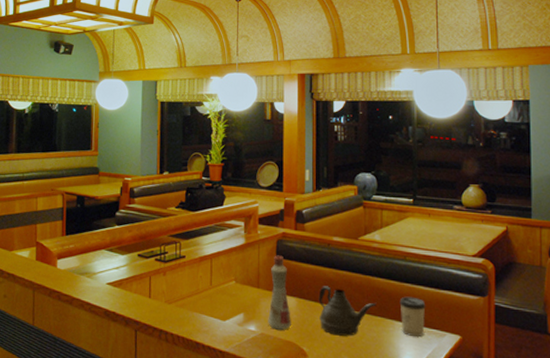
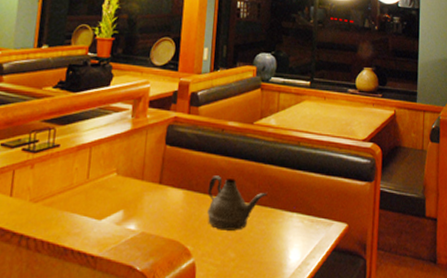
bottle: present [268,255,291,331] -> none [150,142,177,229]
cup: present [399,296,426,337] -> none [290,184,316,227]

